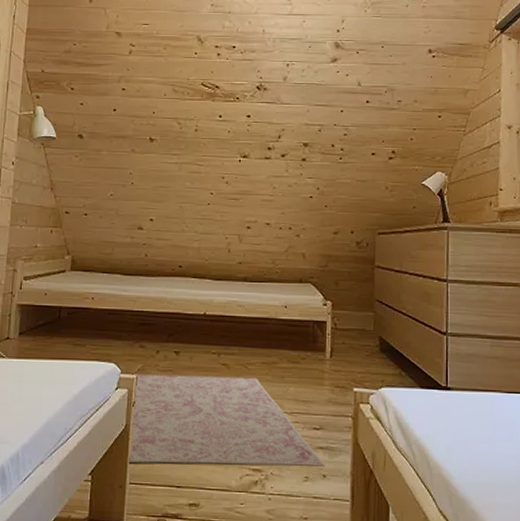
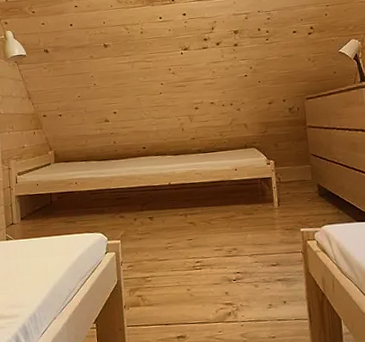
rug: present [126,374,326,467] -> none [118,230,285,311]

